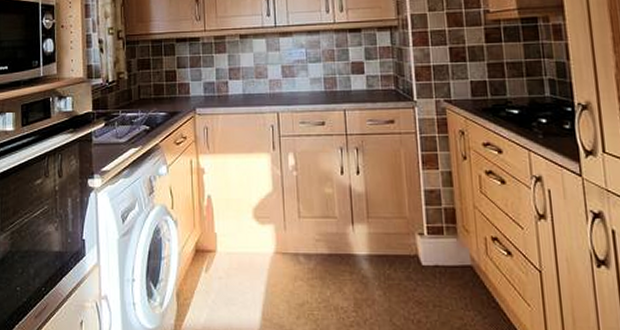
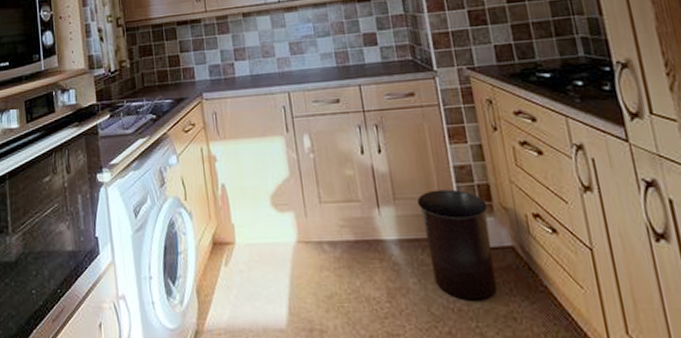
waste bin: none [388,211,454,314] -> present [416,189,497,301]

